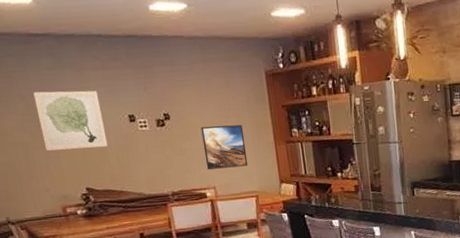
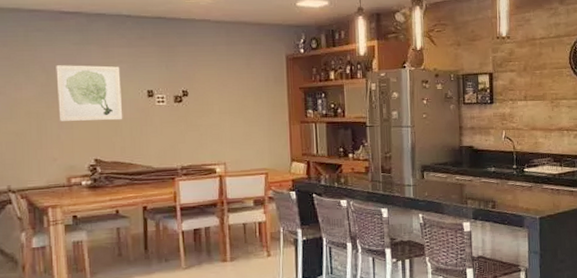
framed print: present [200,125,248,169] -> none [217,104,261,146]

